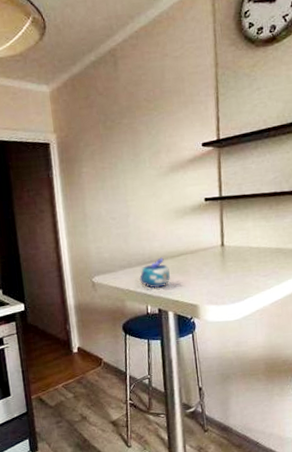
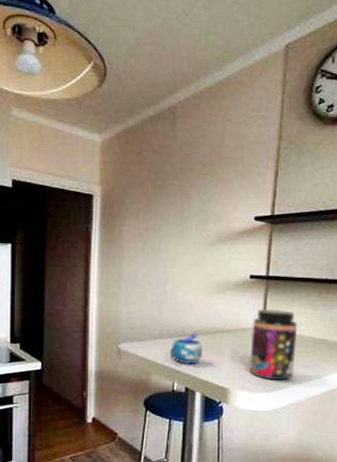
jar: none [212,226,256,292] -> present [249,308,298,381]

